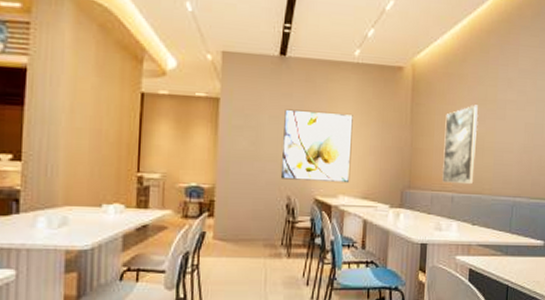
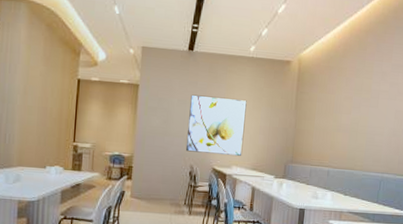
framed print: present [441,105,479,184] -> none [319,94,355,161]

